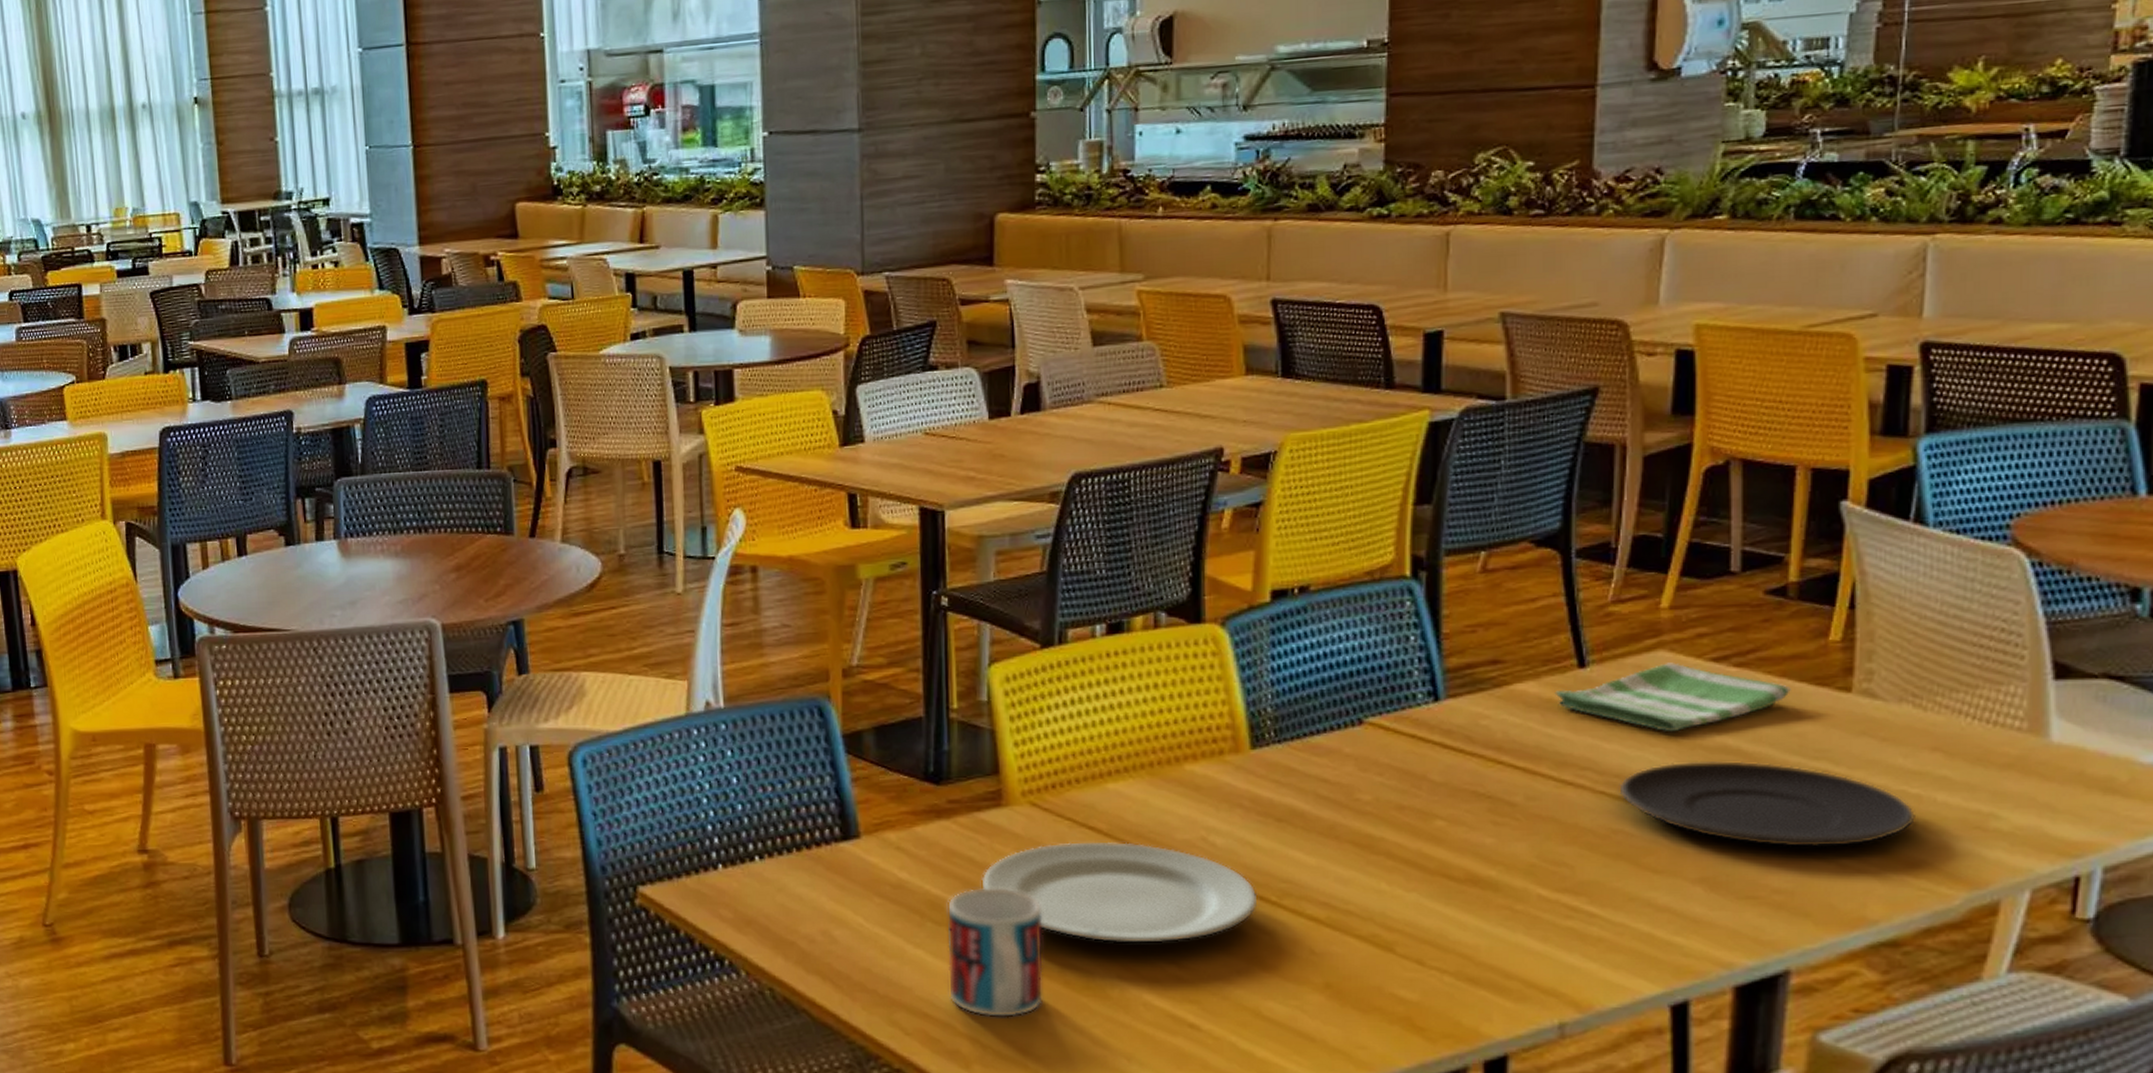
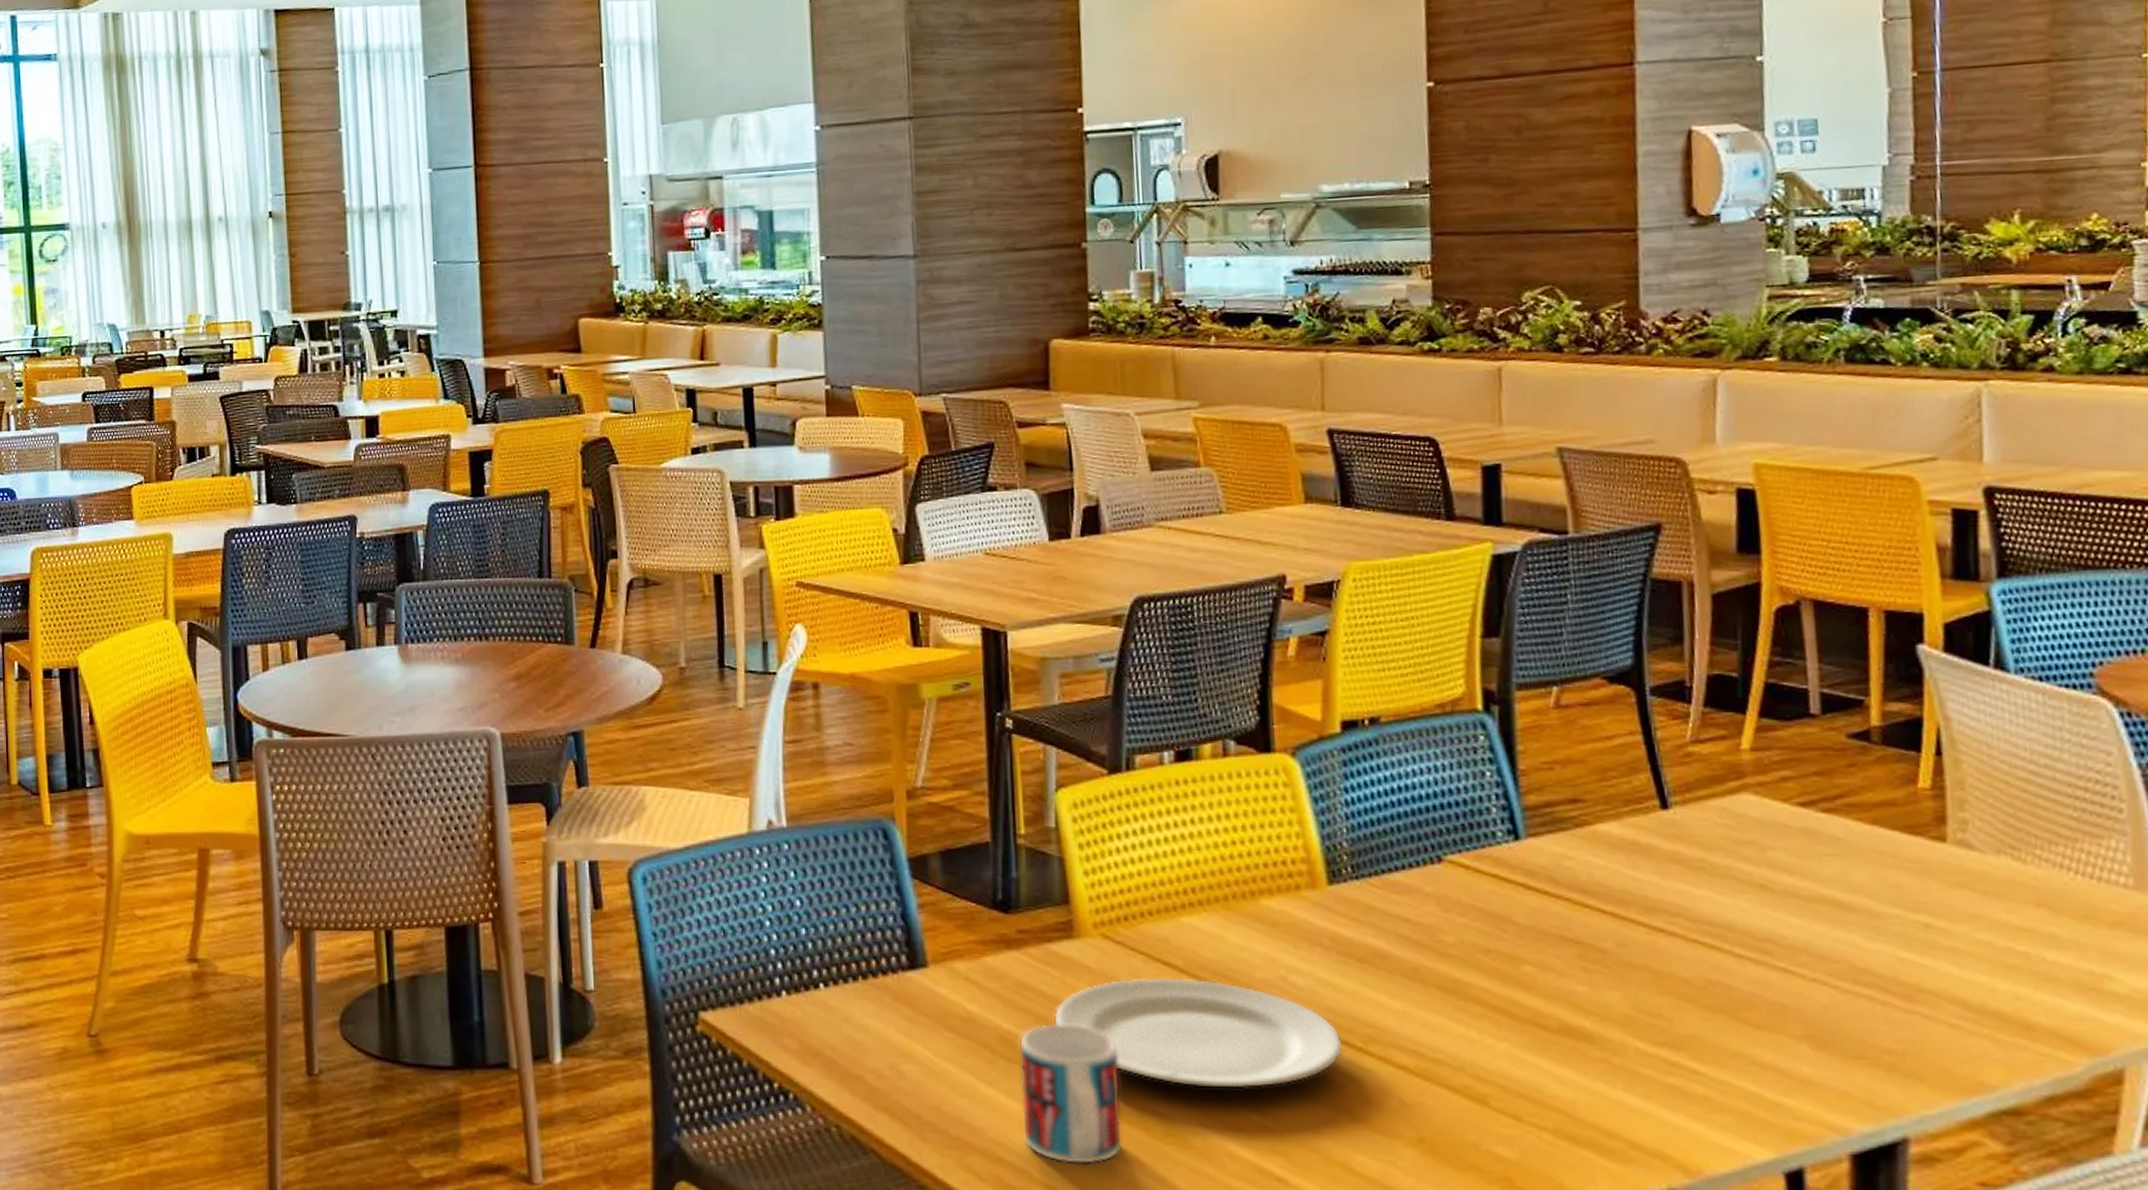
dish towel: present [1555,662,1791,732] -> none [1638,806,1883,879]
plate: present [1619,761,1915,847] -> none [1712,911,2026,1005]

